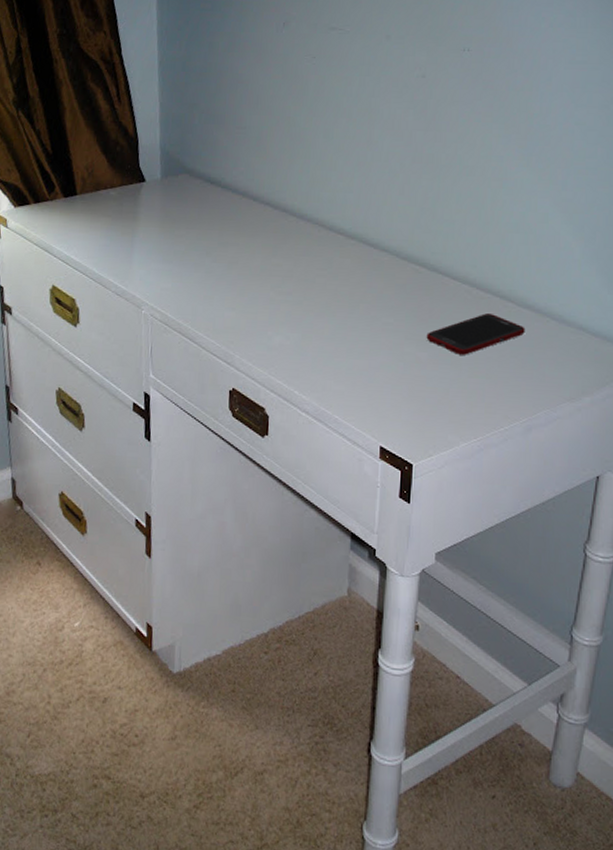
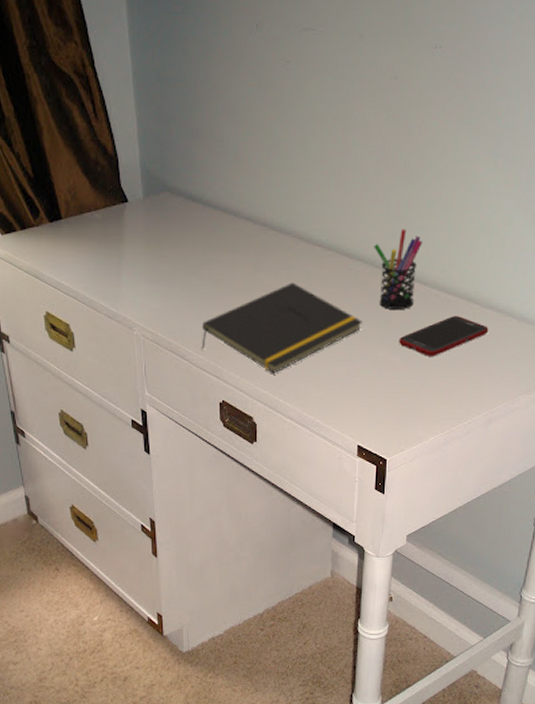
notepad: none [212,269,388,363] -> present [201,282,364,373]
pen holder: none [400,221,452,304] -> present [374,229,422,309]

